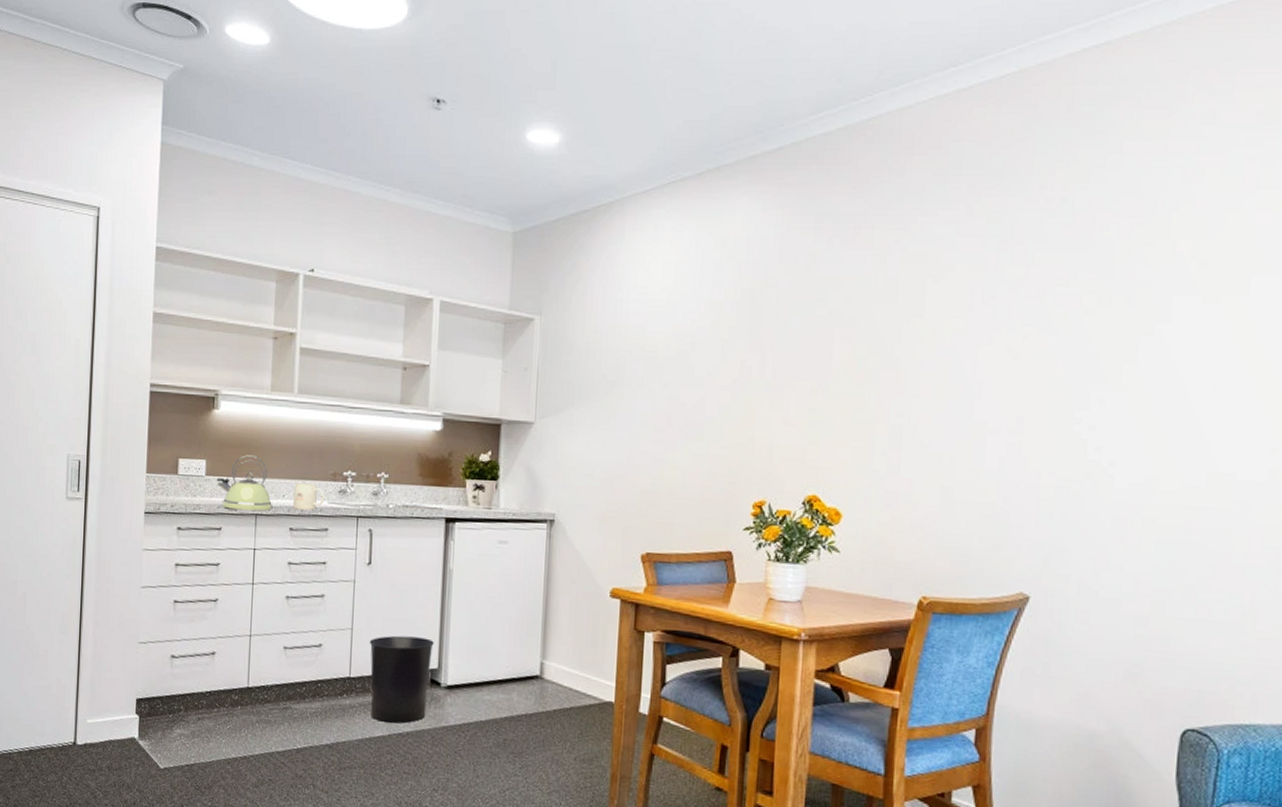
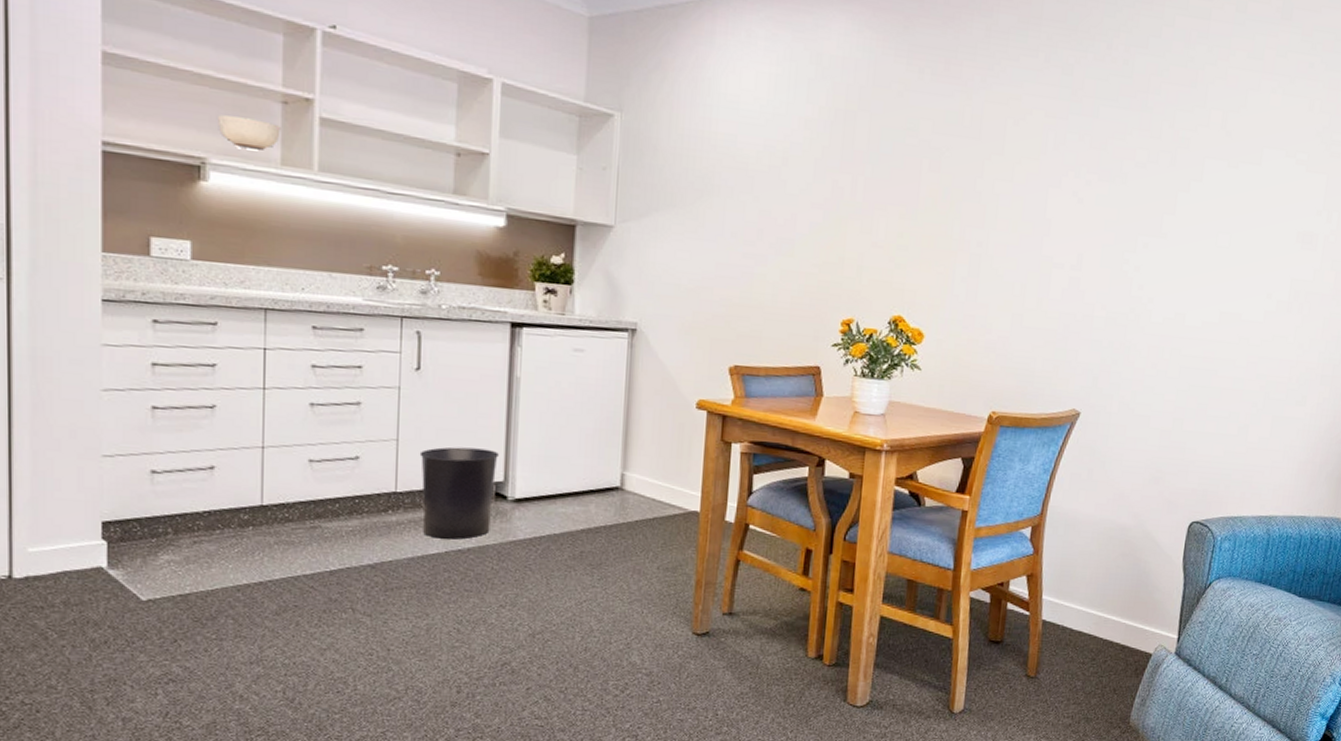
kettle: present [216,455,273,512] -> none [207,238,289,306]
bowl: none [228,354,272,380] -> present [218,115,281,150]
mug: present [292,483,325,511] -> none [315,274,359,308]

